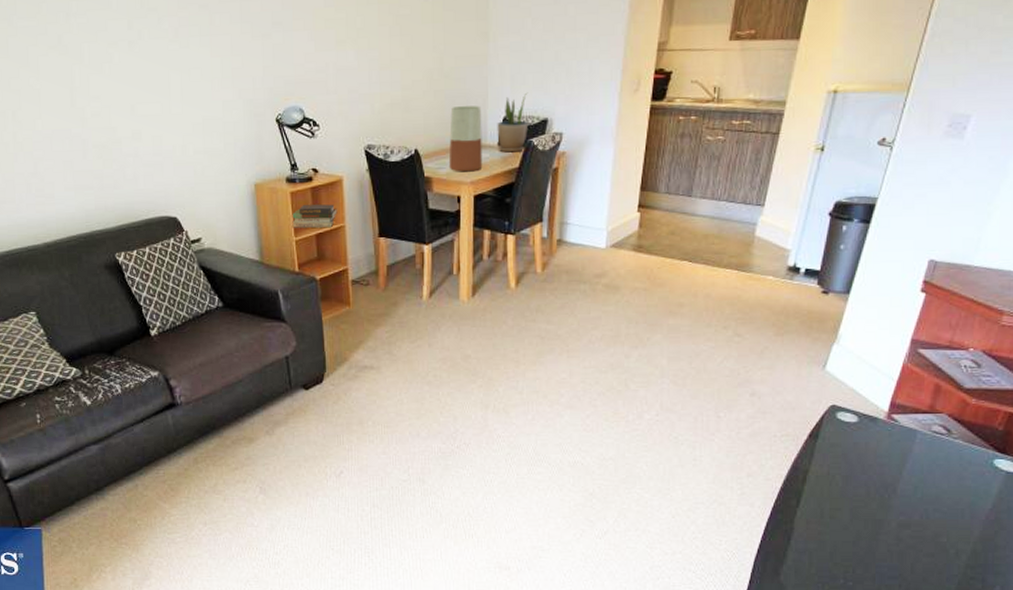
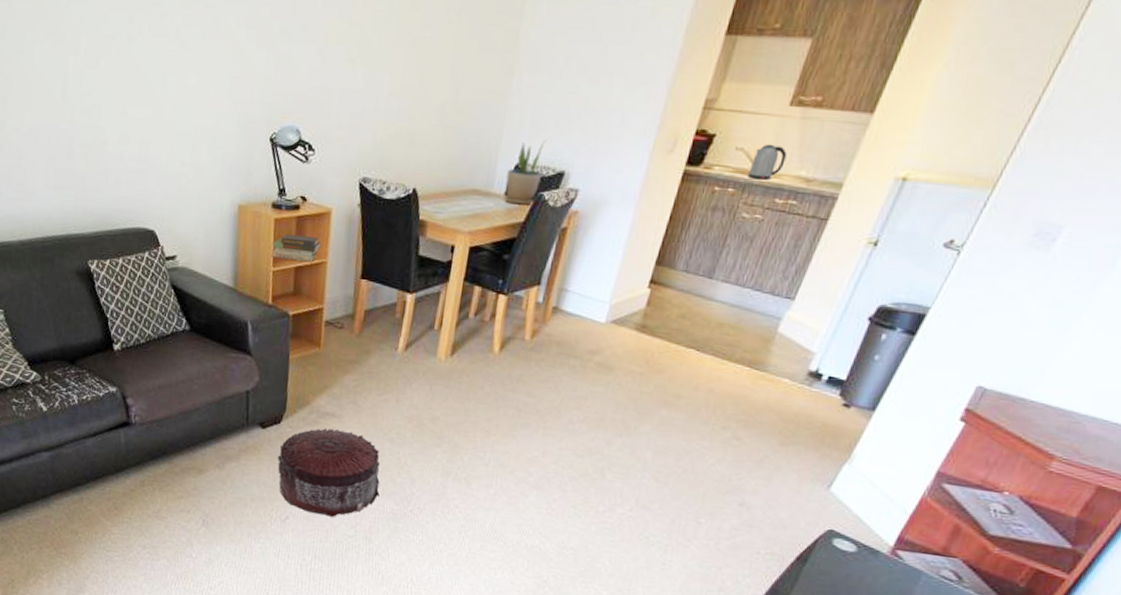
pouf: none [323,381,426,465] -> present [277,428,381,517]
vase: present [449,105,483,172] -> none [447,146,493,221]
kettle: none [705,74,734,106] -> present [748,143,787,180]

